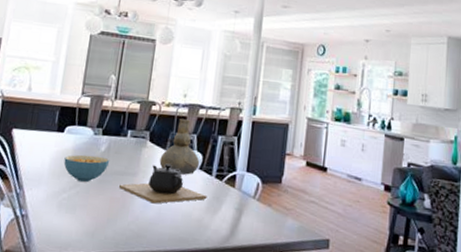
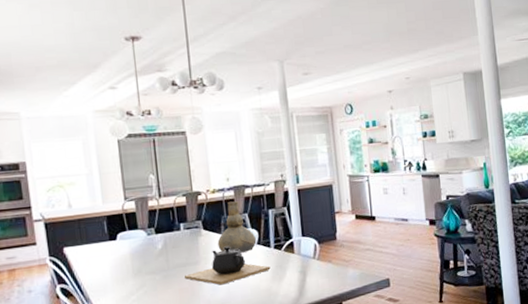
cereal bowl: present [63,154,110,182] -> none [124,254,170,282]

